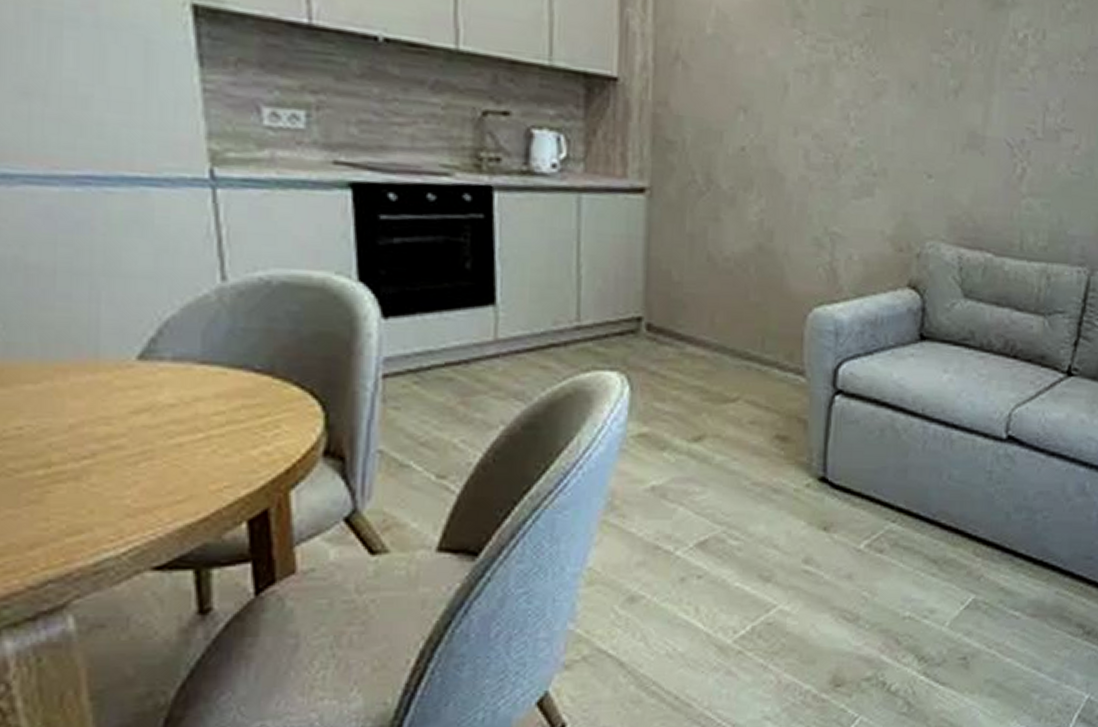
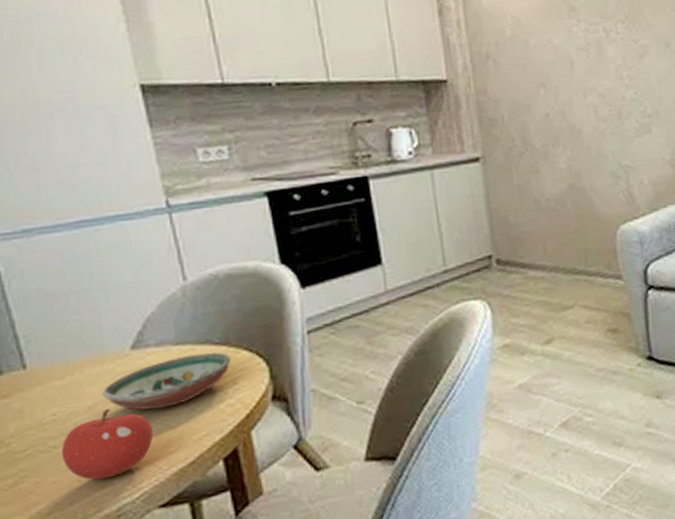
fruit: none [24,431,157,522] -> present [61,408,154,480]
decorative bowl: none [91,379,275,443] -> present [102,352,232,410]

